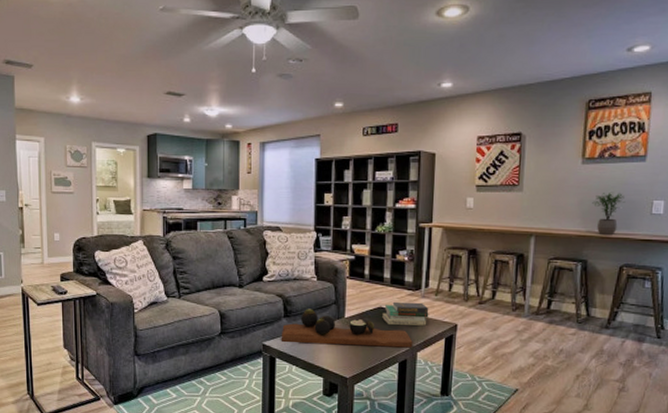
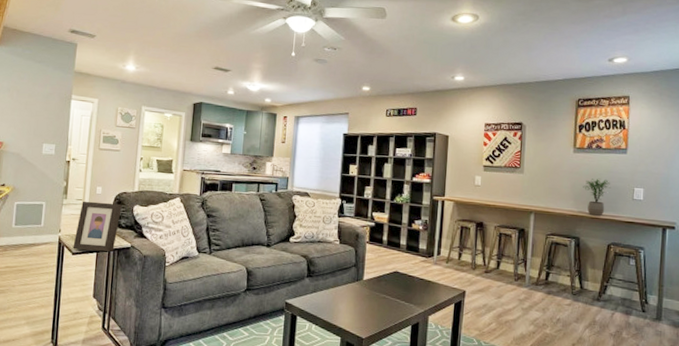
picture frame: none [37,249,83,301] -> present [73,201,122,253]
decorative tray: present [281,308,413,348] -> none [303,270,425,312]
books: present [382,301,429,326] -> none [398,267,441,291]

